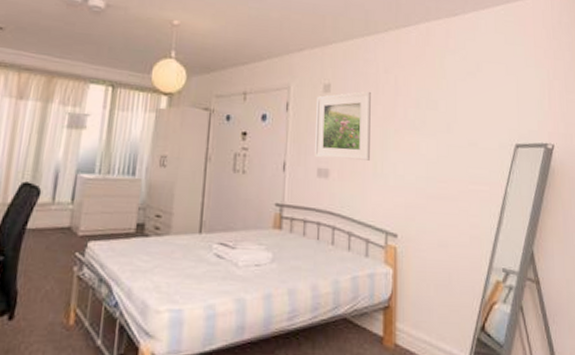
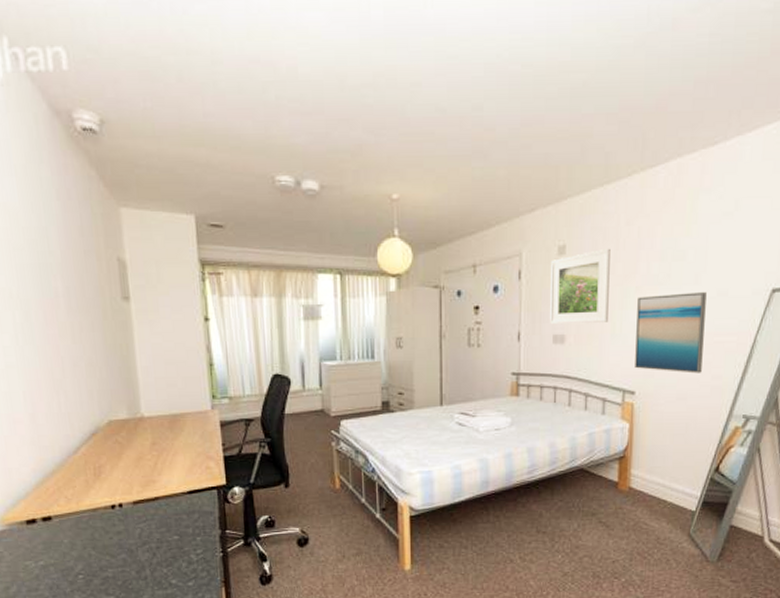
wall art: none [396,139,460,221] -> present [635,292,707,374]

